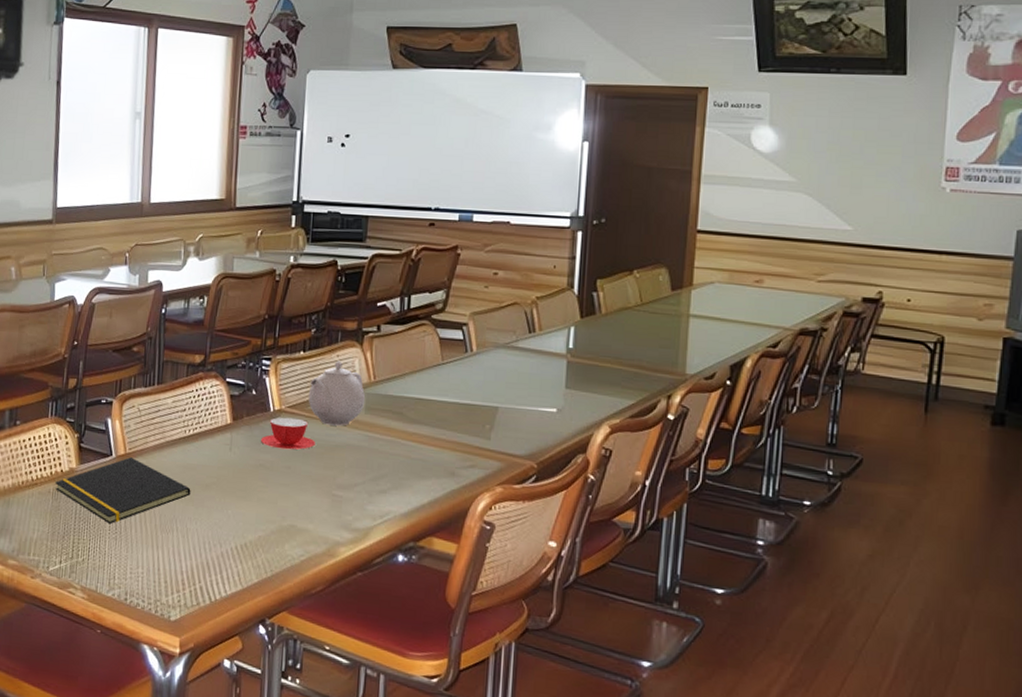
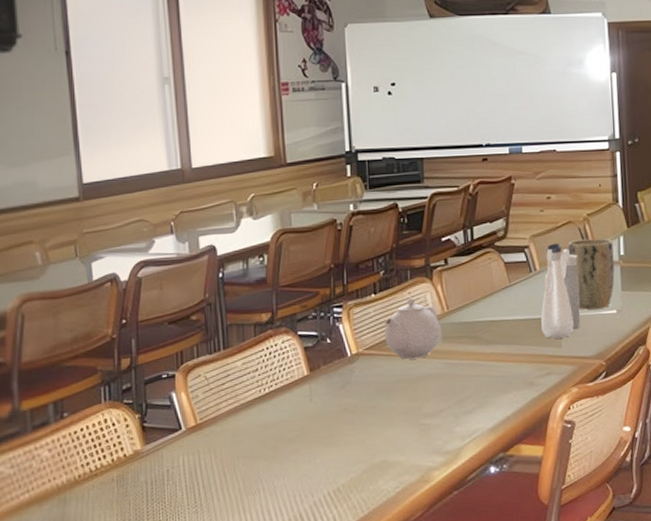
notepad: present [55,457,191,525] -> none [119,427,274,499]
teacup: present [261,417,316,450] -> none [342,358,397,391]
water bottle: none [470,324,520,430] -> present [540,243,581,339]
plant pot: none [510,324,562,405] -> present [568,238,615,310]

